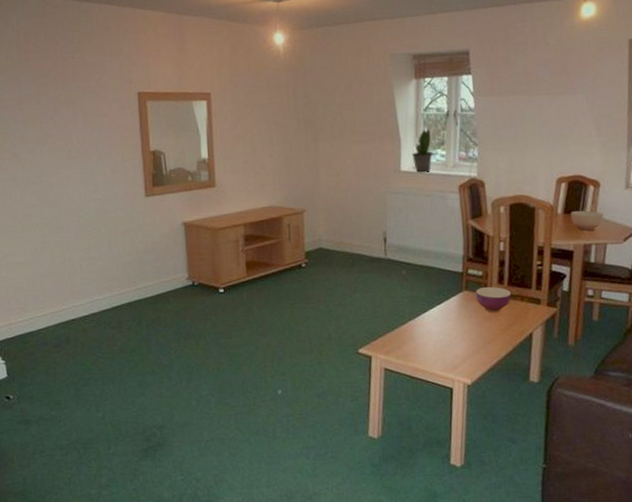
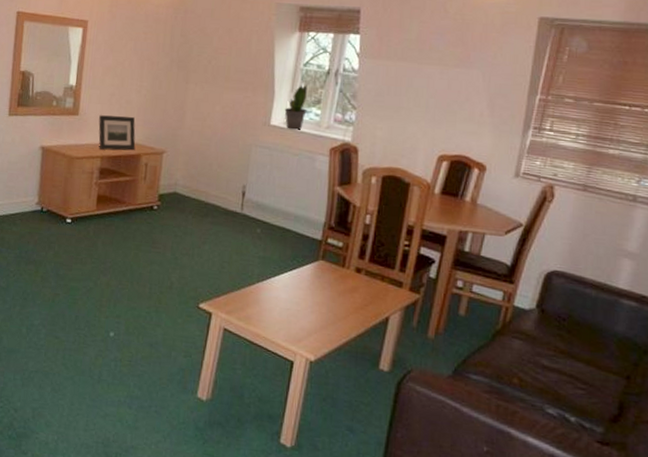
picture frame: none [236,181,276,217] -> present [98,115,136,151]
bowl: present [475,286,512,313] -> none [331,259,372,289]
bowl: present [570,210,604,231] -> none [448,192,486,217]

